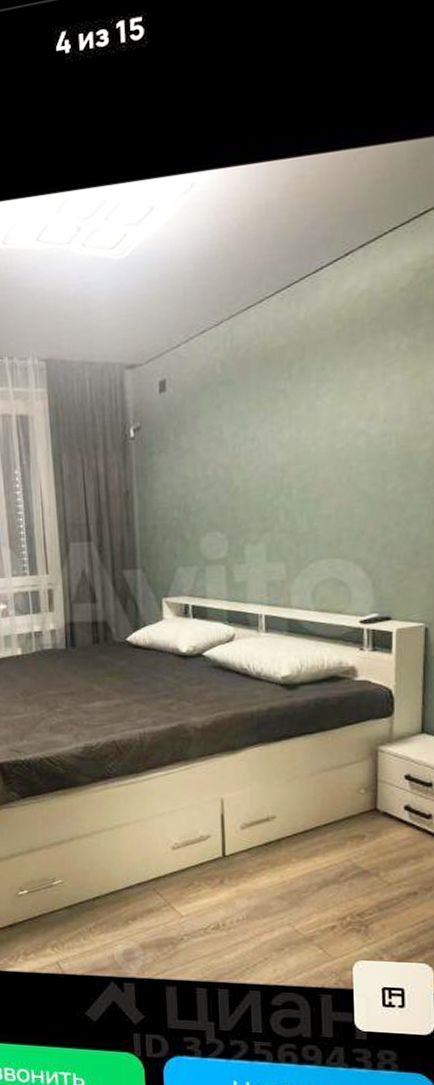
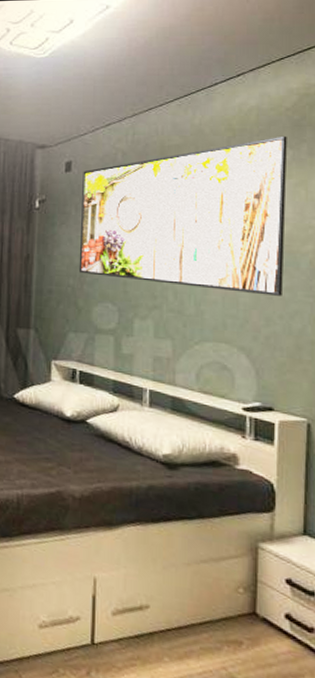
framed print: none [179,321,403,504] -> present [78,135,288,296]

